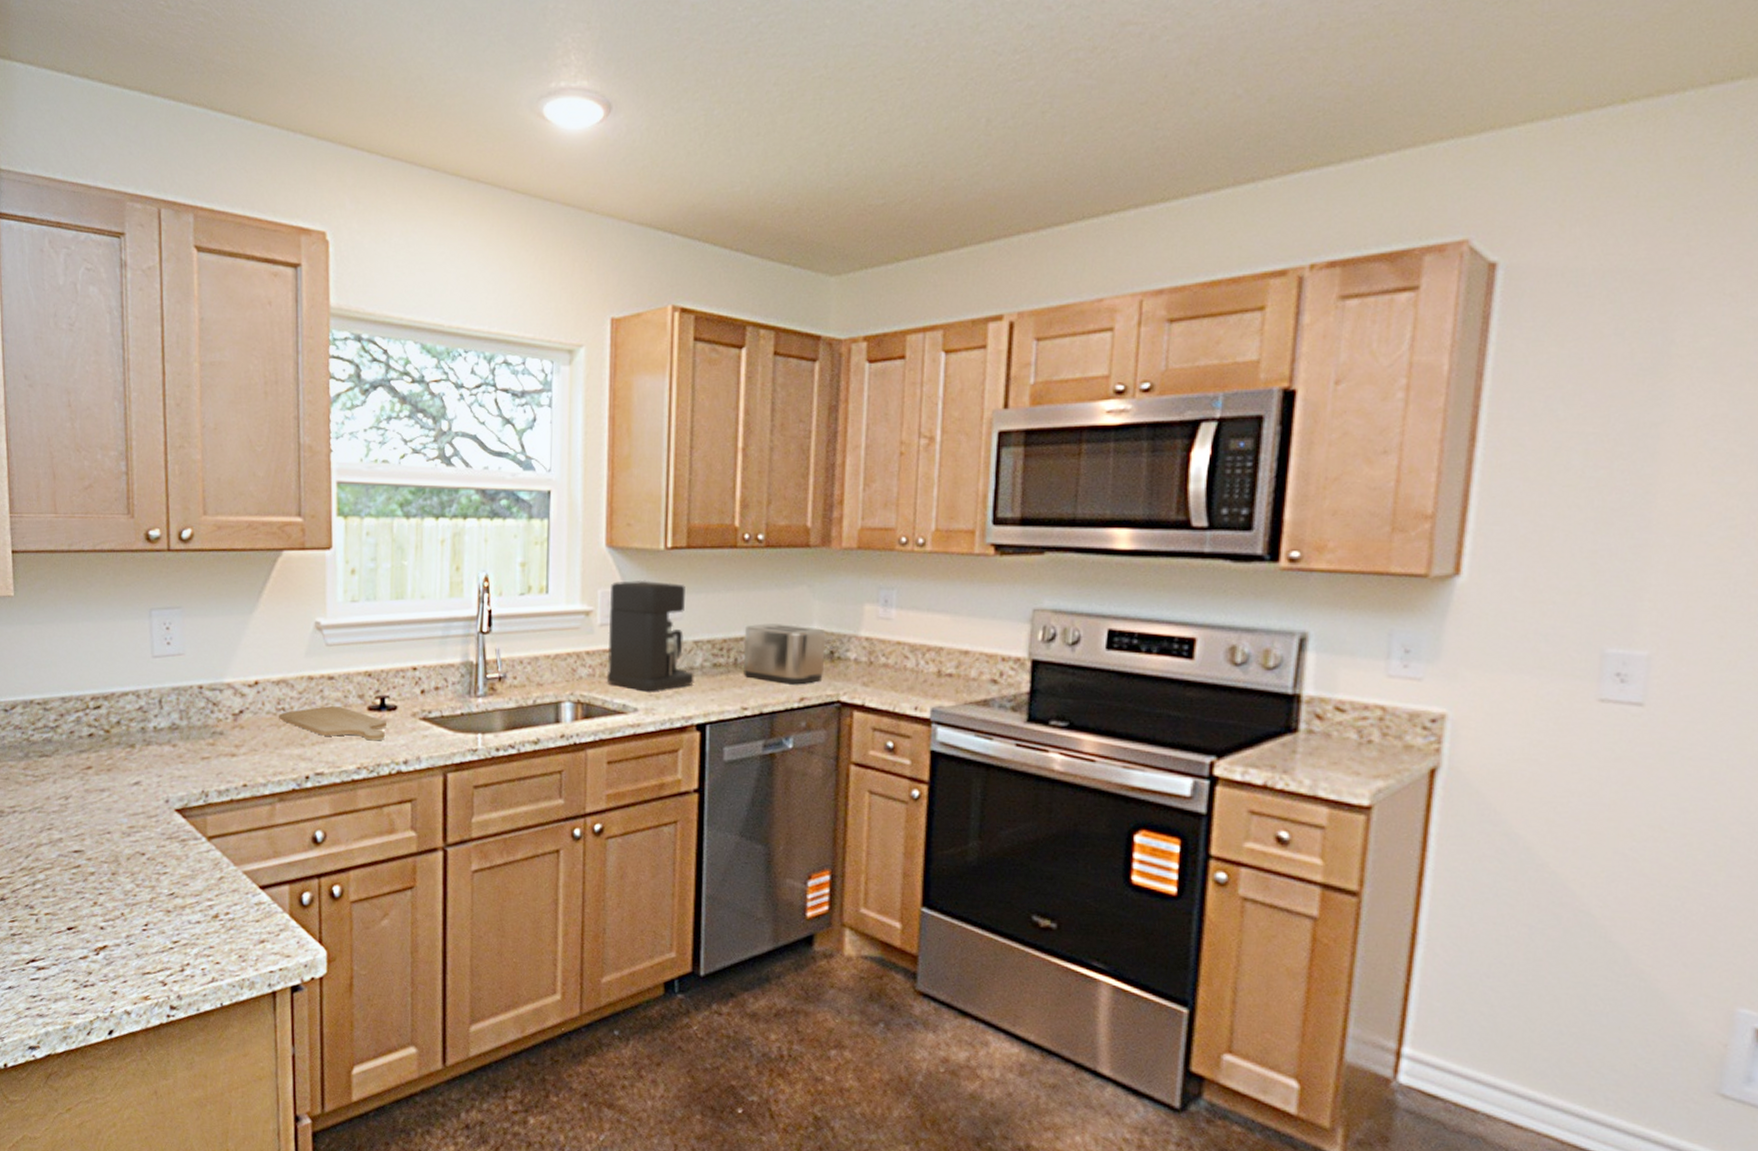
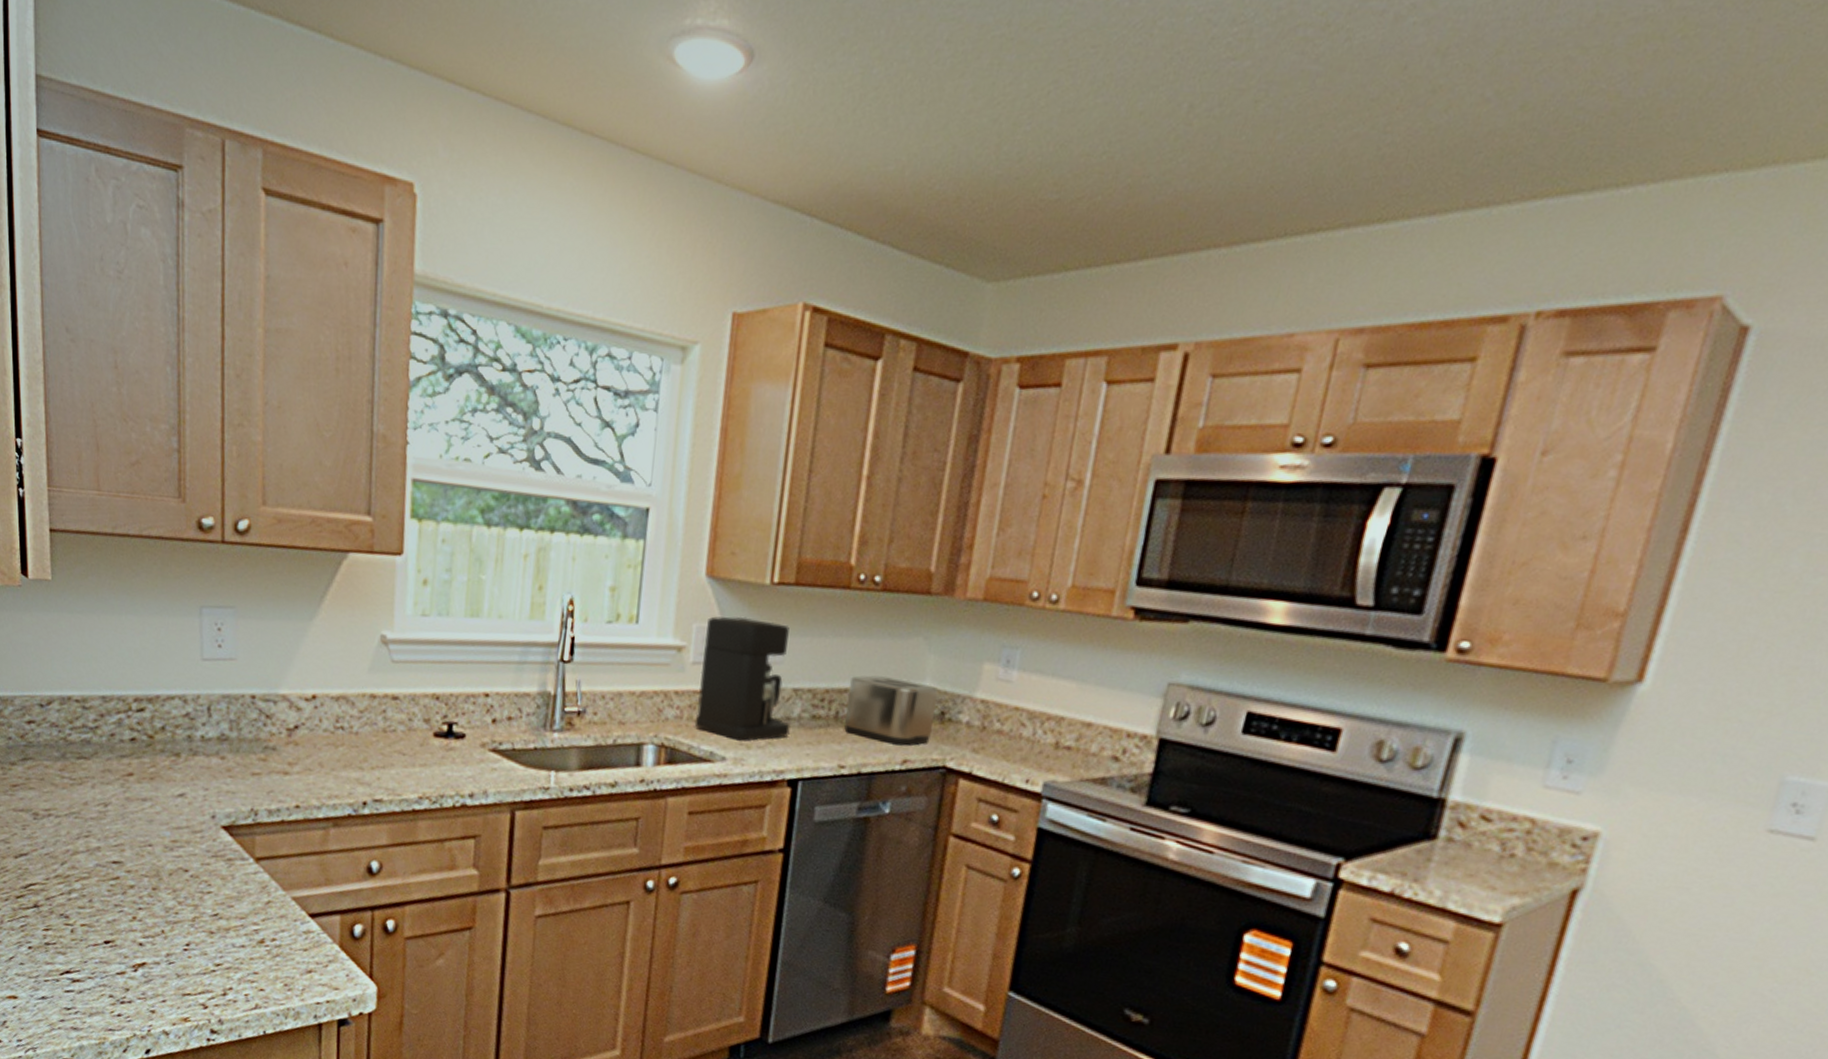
chopping board: present [278,706,386,741] -> none [336,728,453,771]

